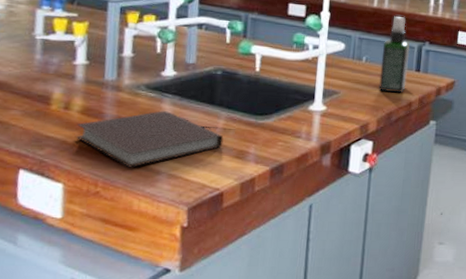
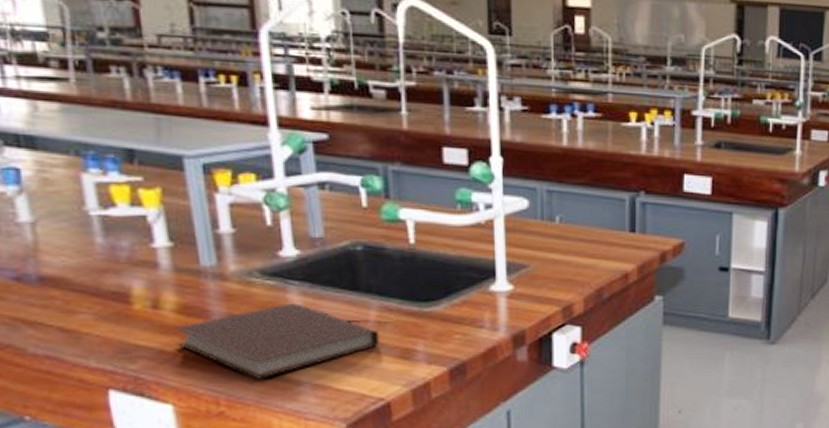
spray bottle: present [378,16,410,93] -> none [581,157,620,262]

